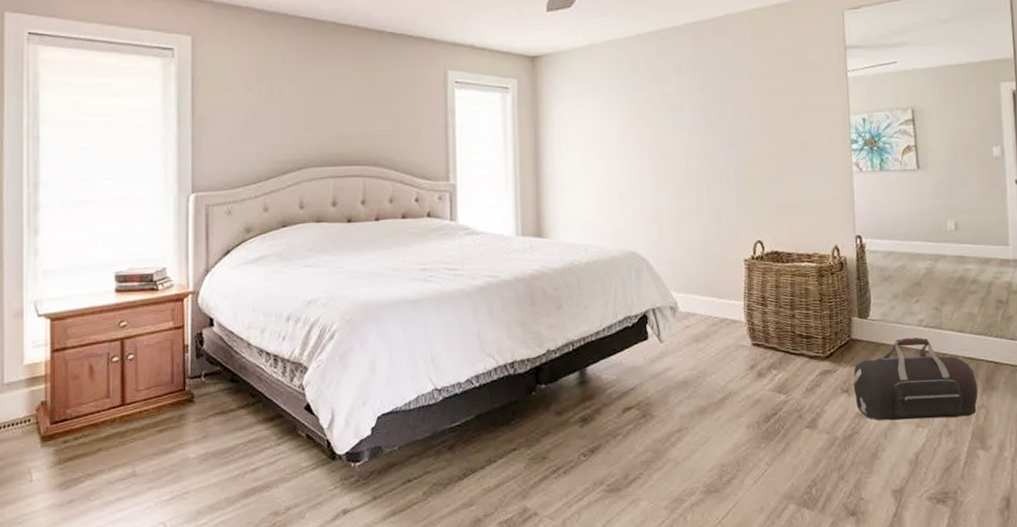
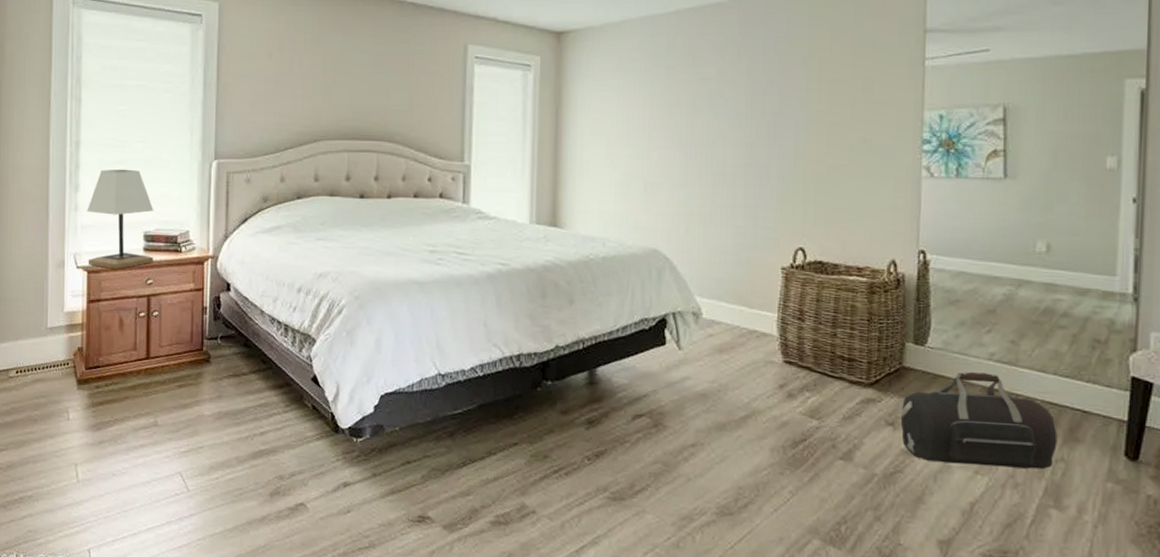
lamp: none [48,208,127,315] -> present [87,169,154,270]

